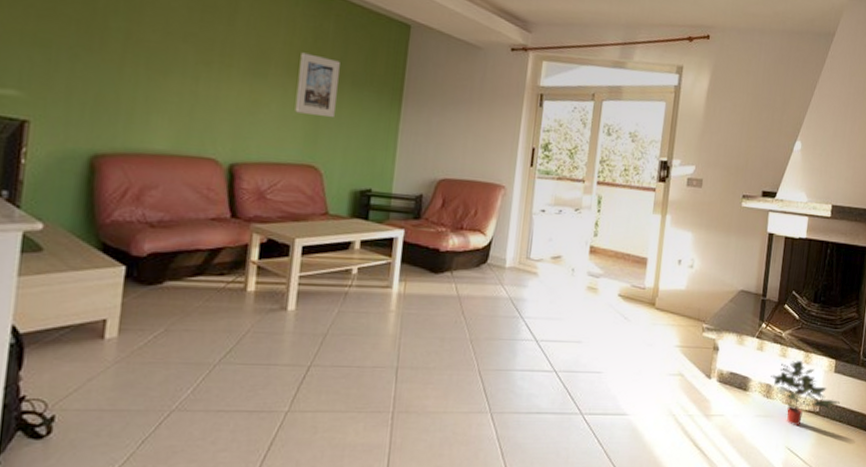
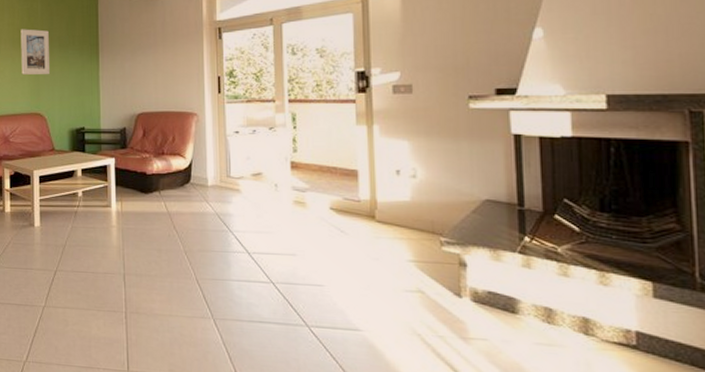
potted plant: present [771,361,840,427] -> none [549,281,672,361]

